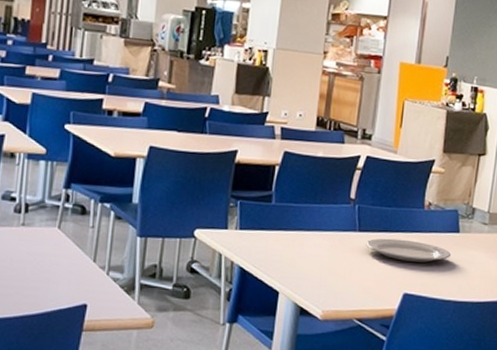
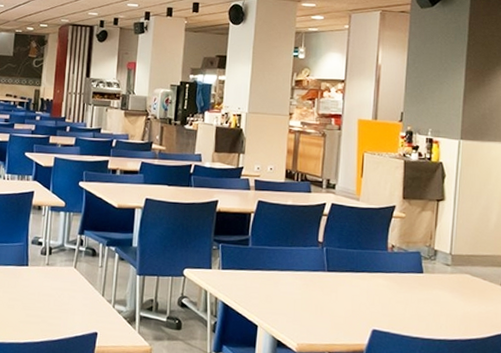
plate: present [366,238,451,263] -> none [335,278,416,301]

